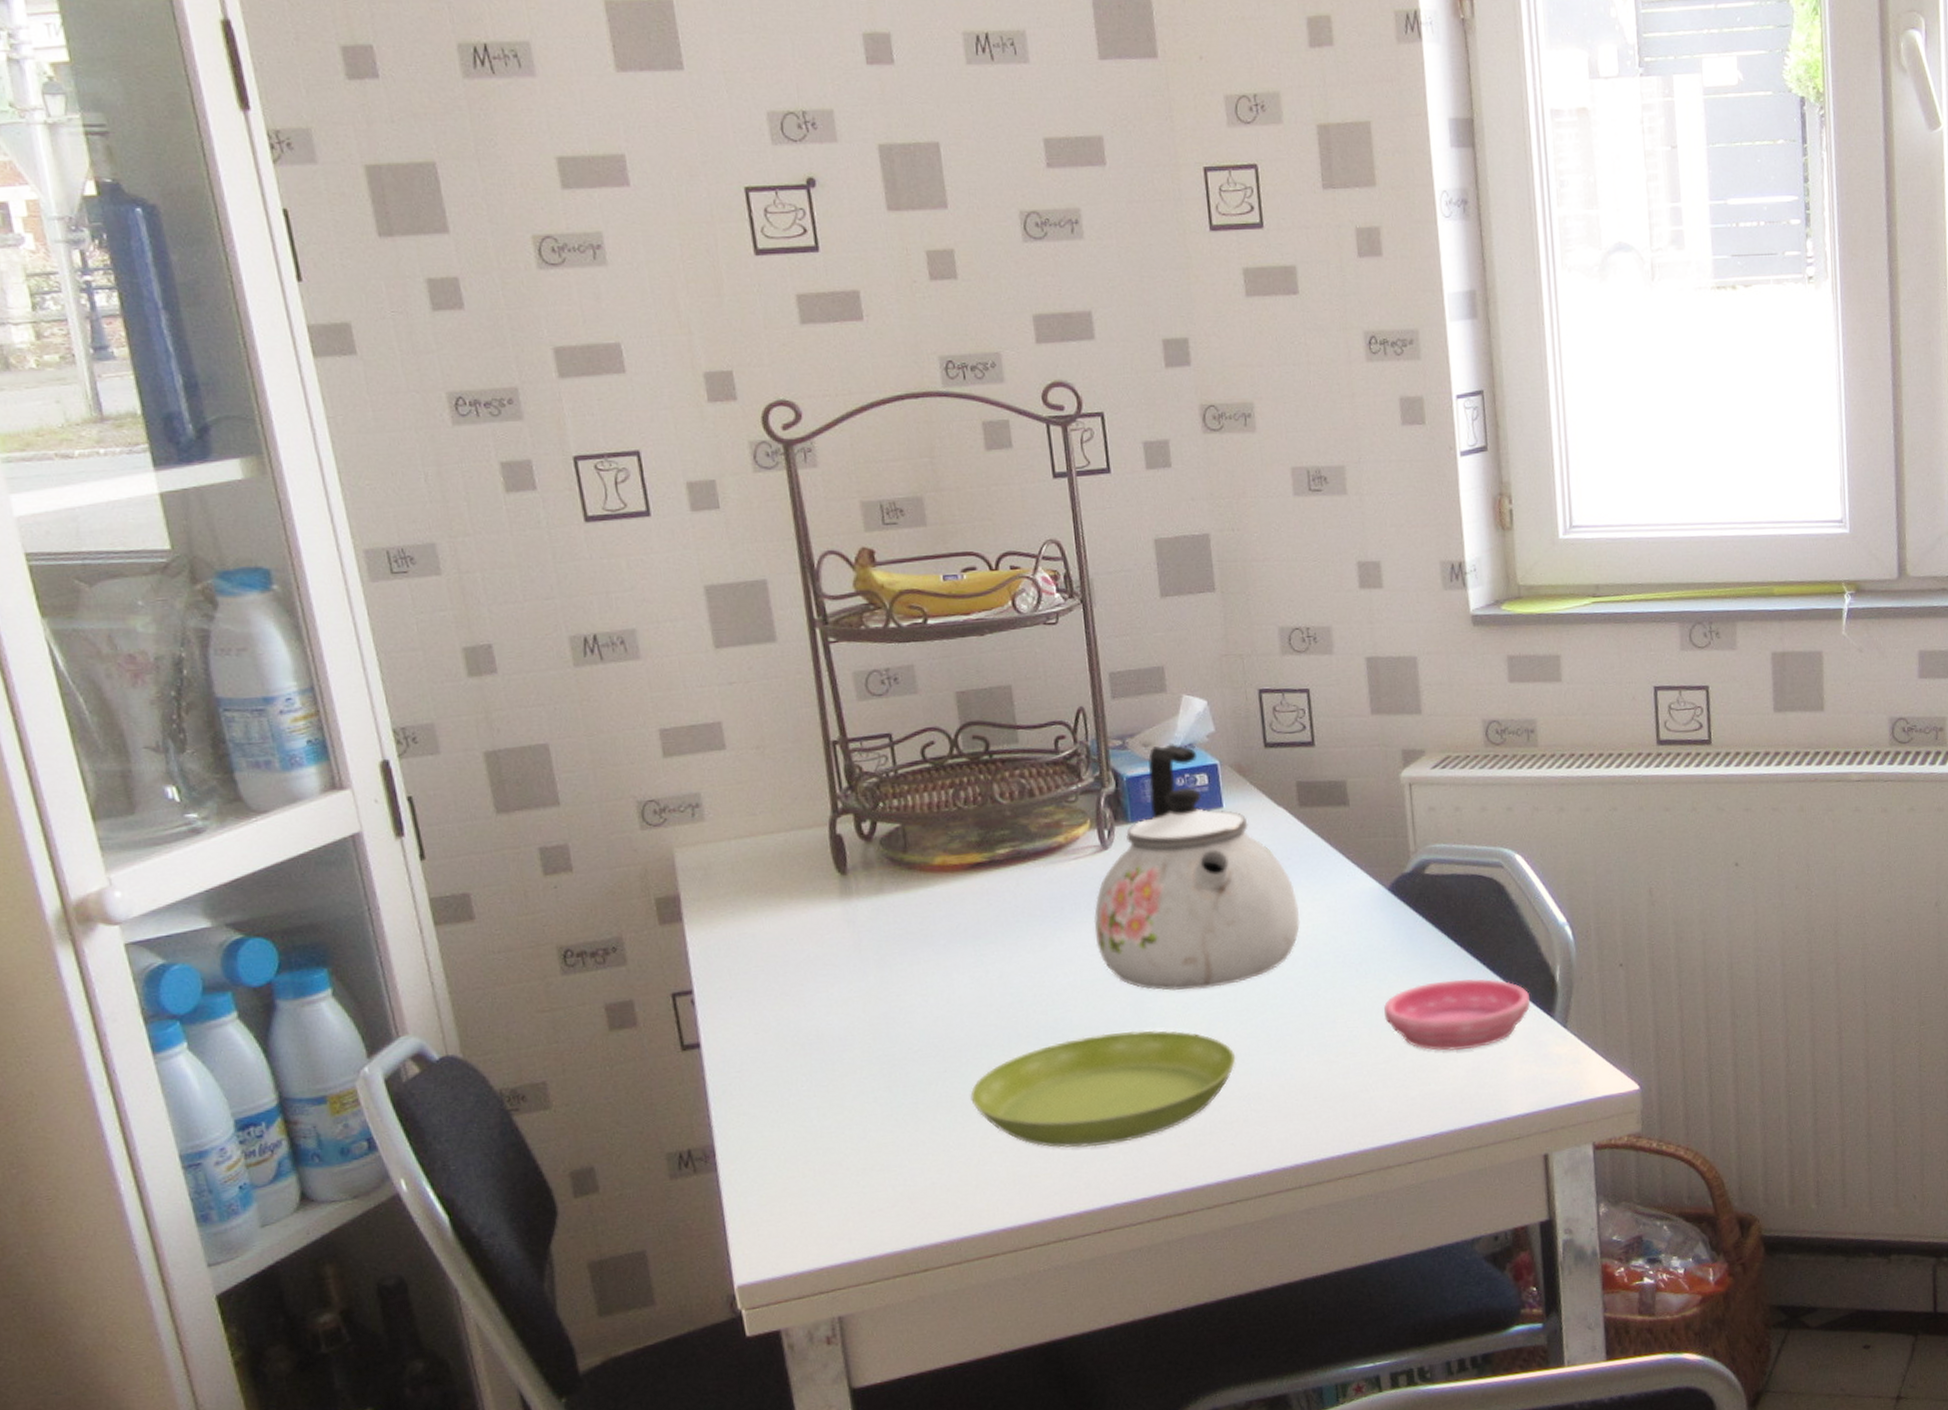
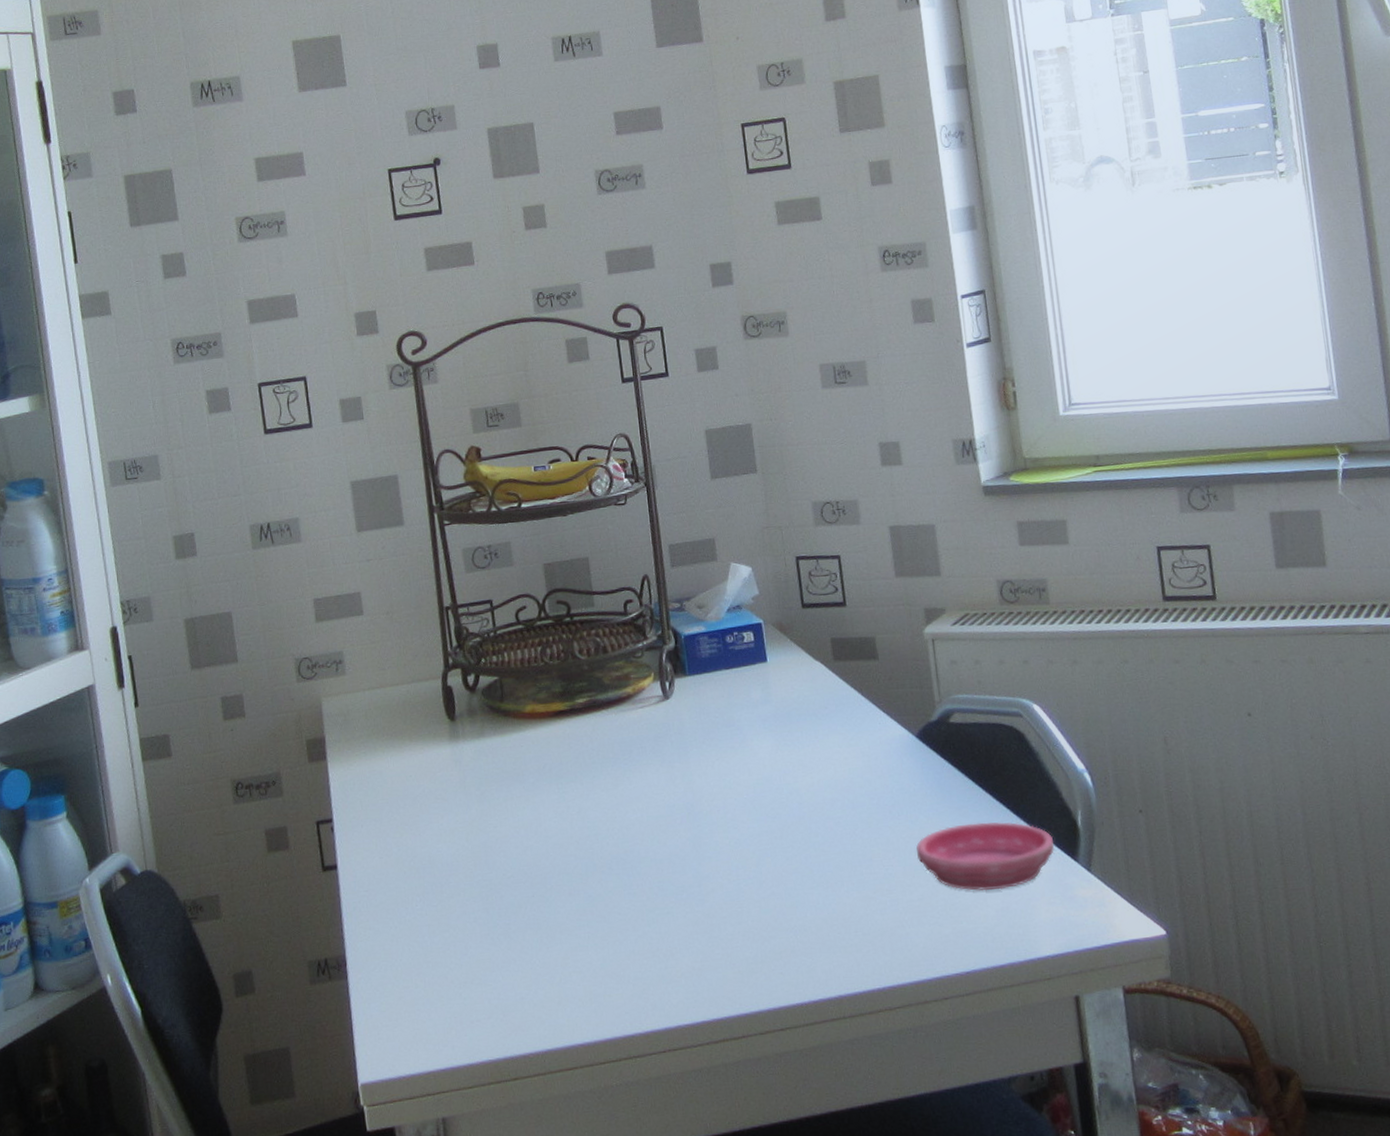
saucer: present [970,1030,1236,1148] -> none [554,863,783,971]
kettle: present [1093,744,1301,990] -> none [657,606,838,827]

